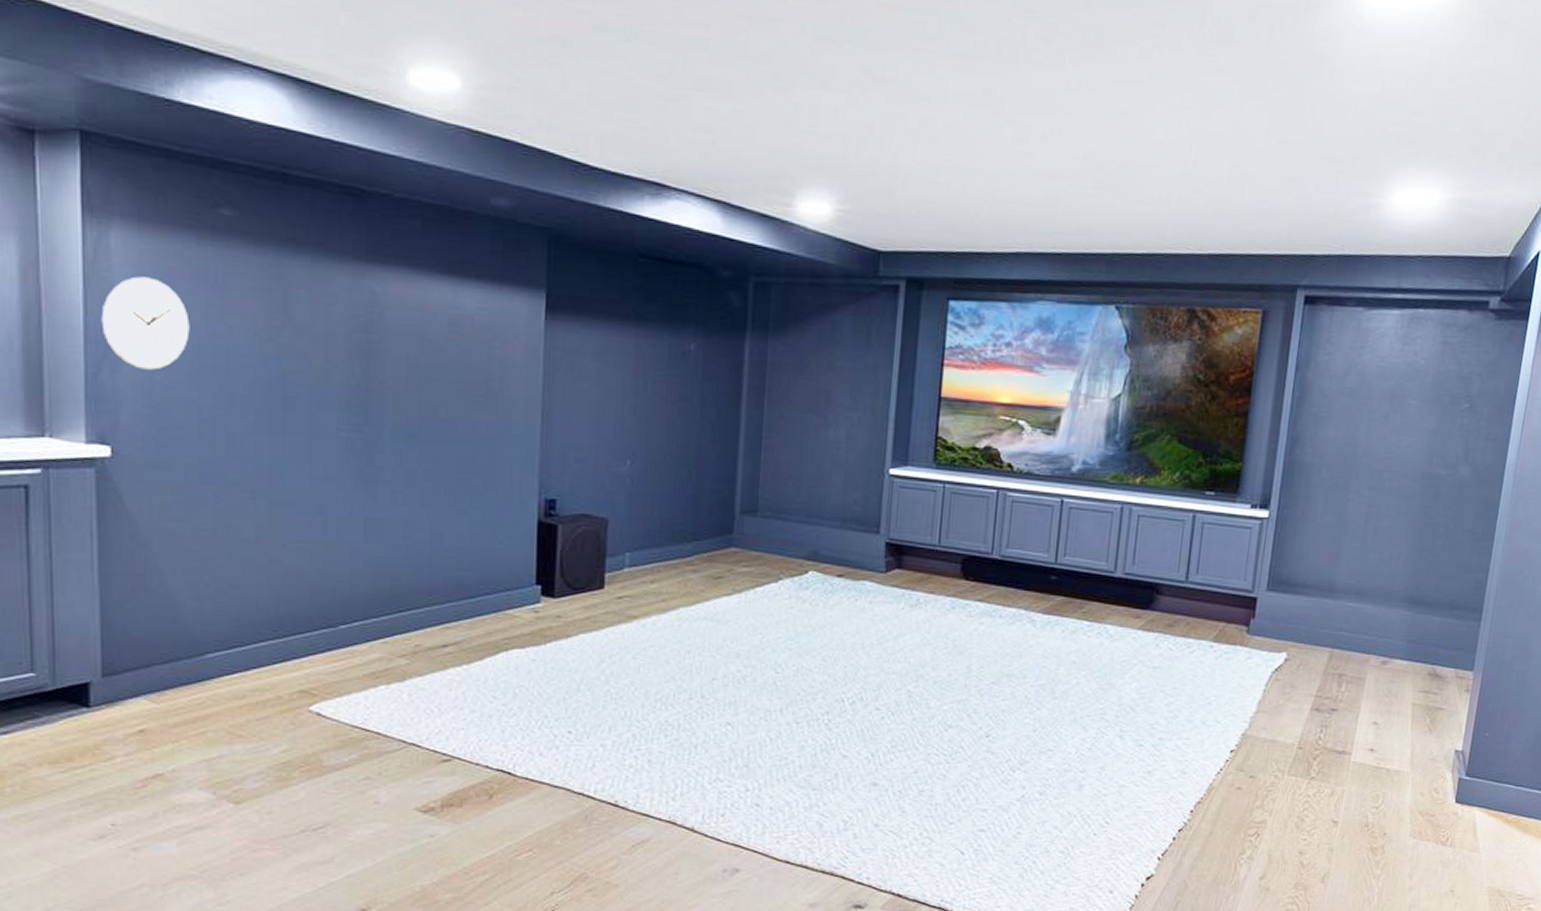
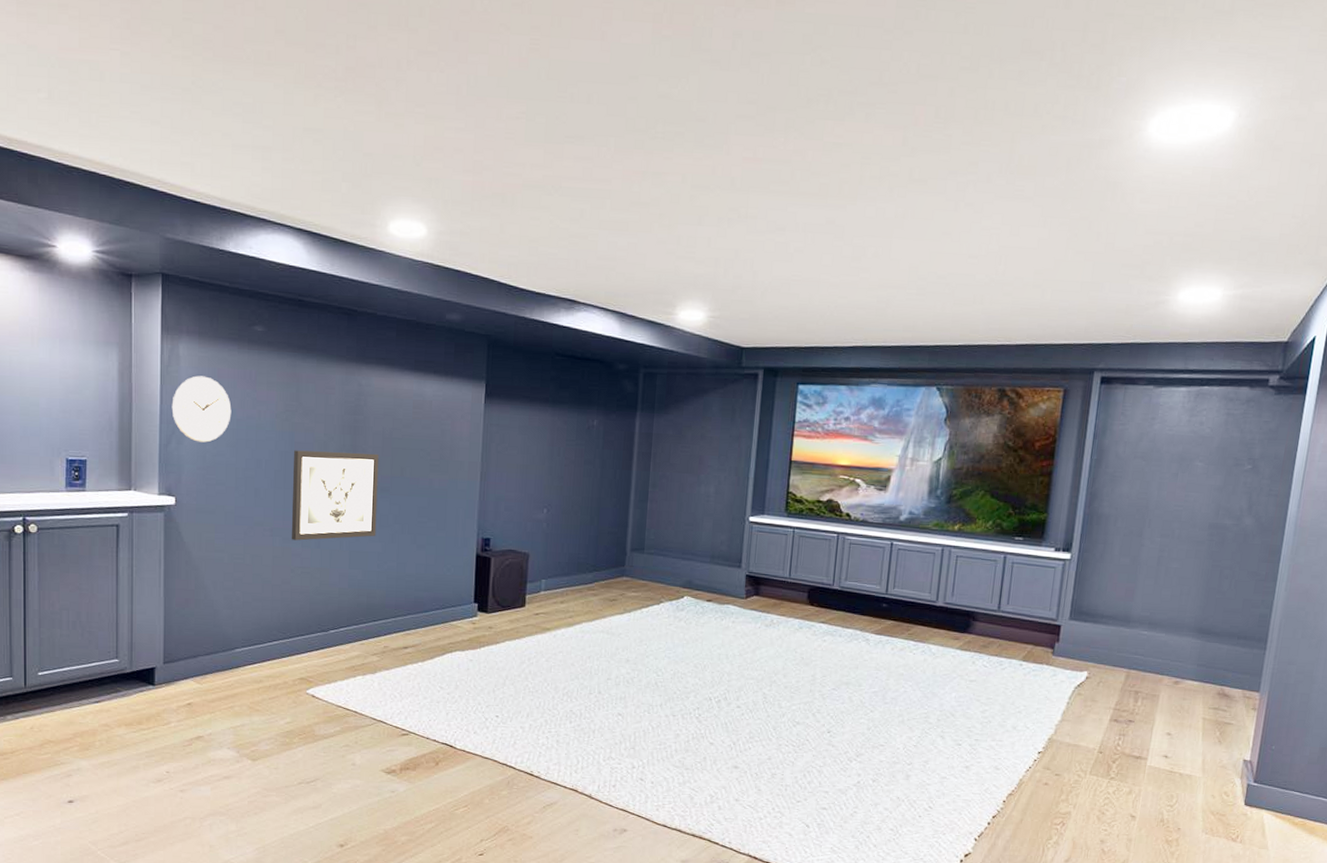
wall art: none [281,381,402,505] -> present [291,450,379,541]

